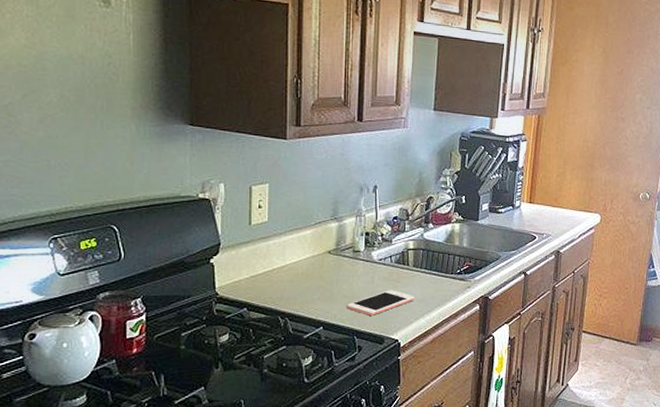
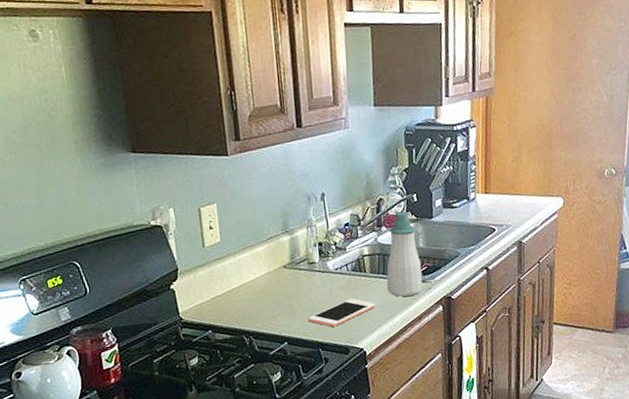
soap bottle: none [427,210,463,292] -> present [386,210,423,297]

